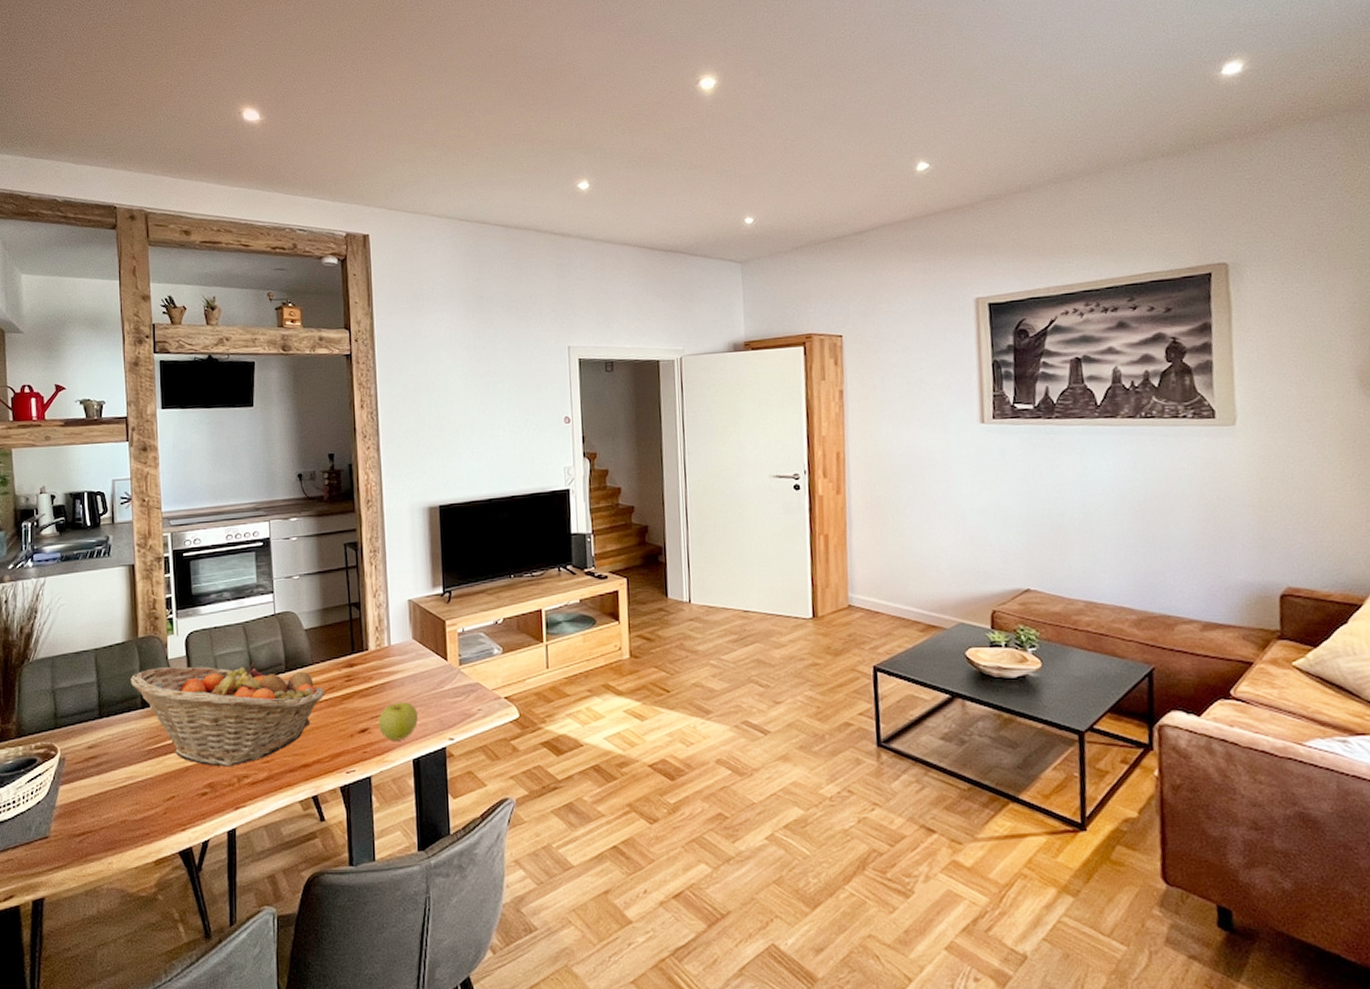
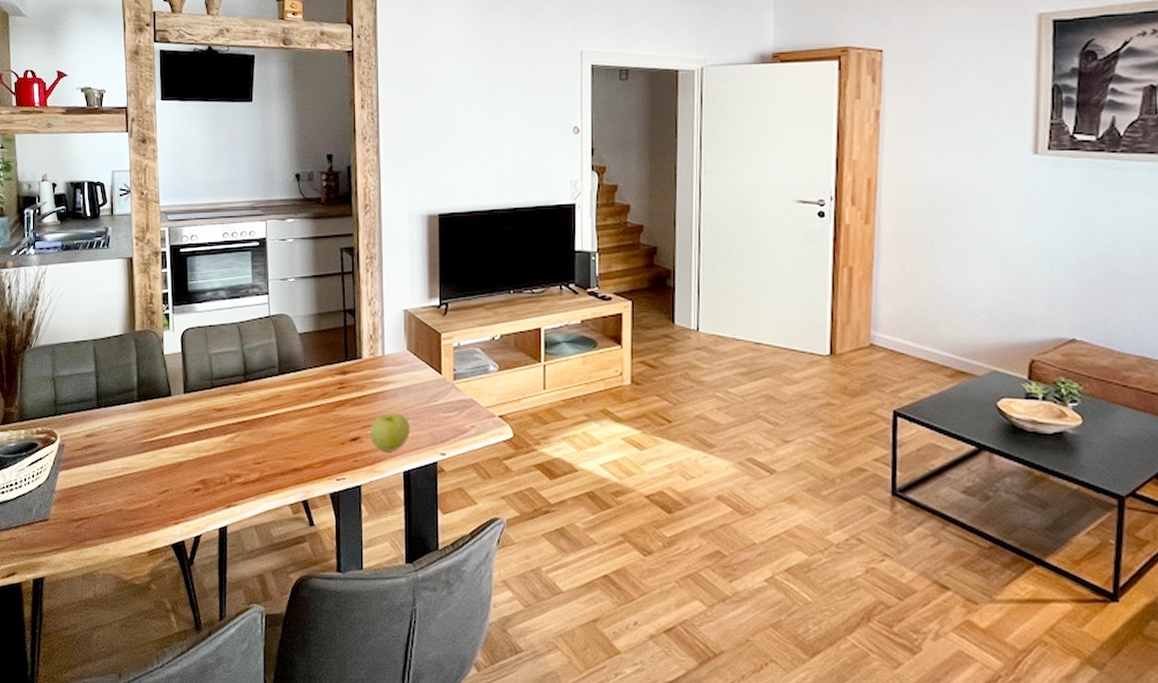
fruit basket: present [130,662,326,767] -> none [127,362,318,465]

